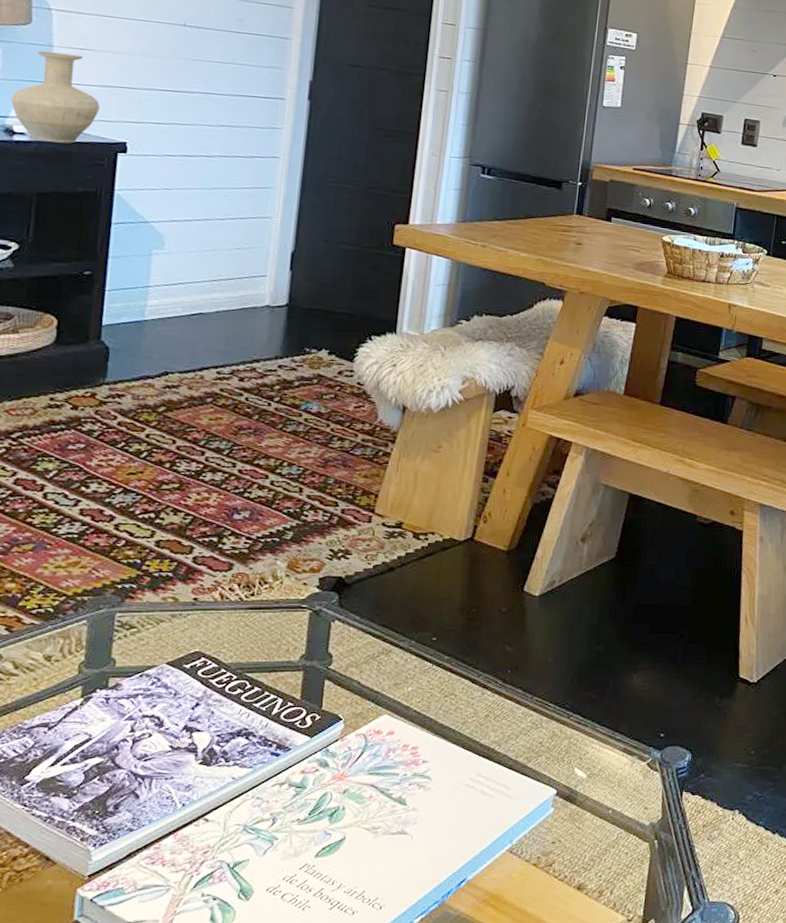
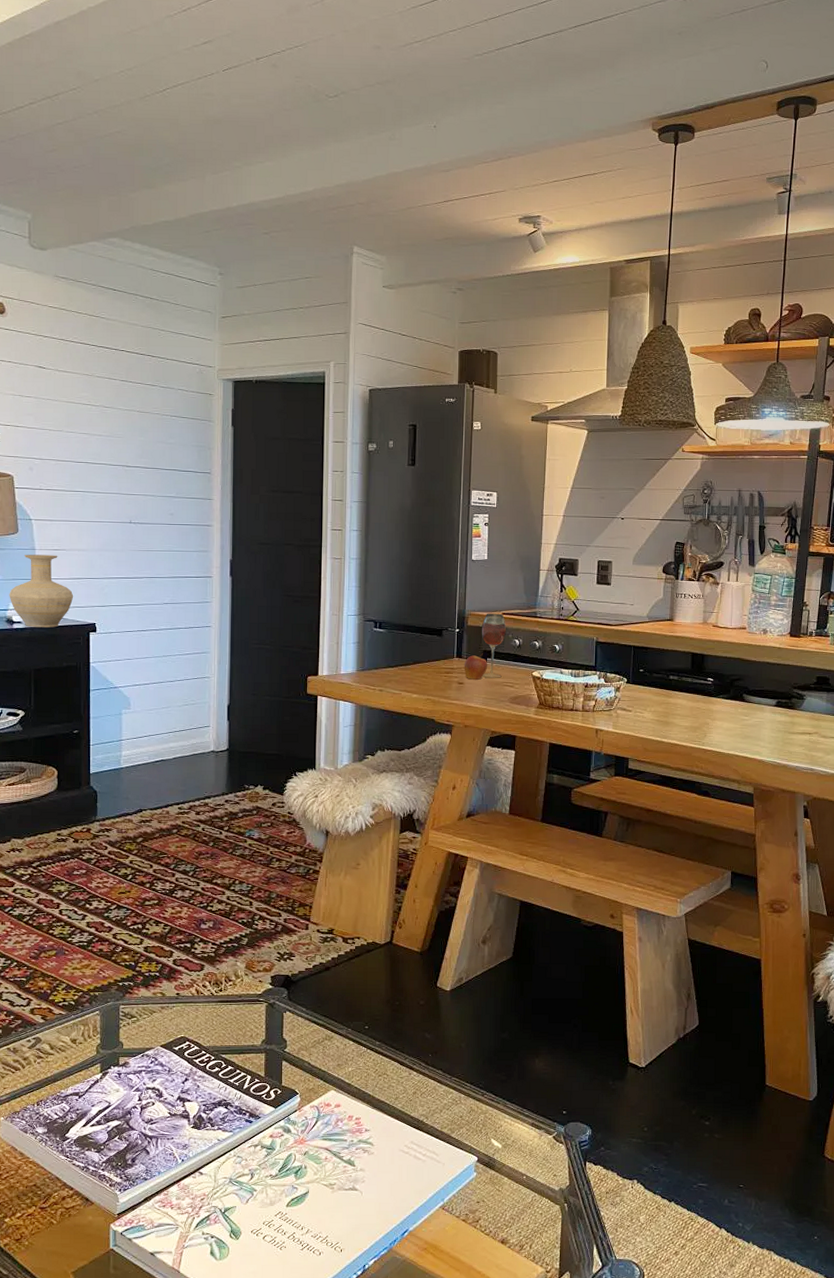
fruit: none [584,211,612,241] -> present [464,653,488,680]
wineglass: none [604,167,637,242] -> present [481,613,507,679]

